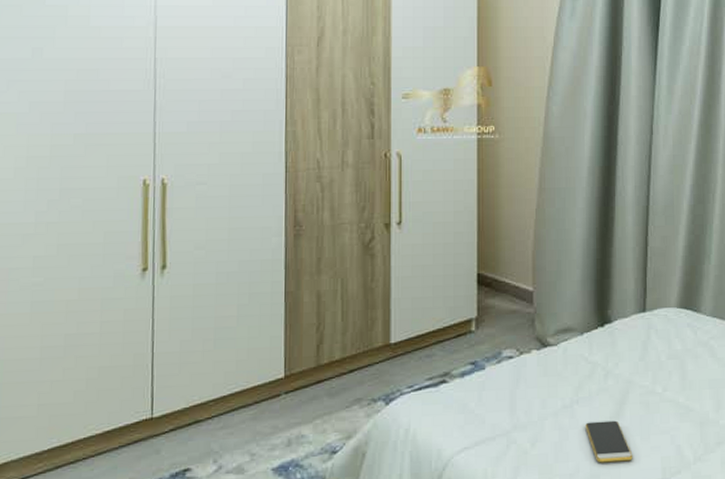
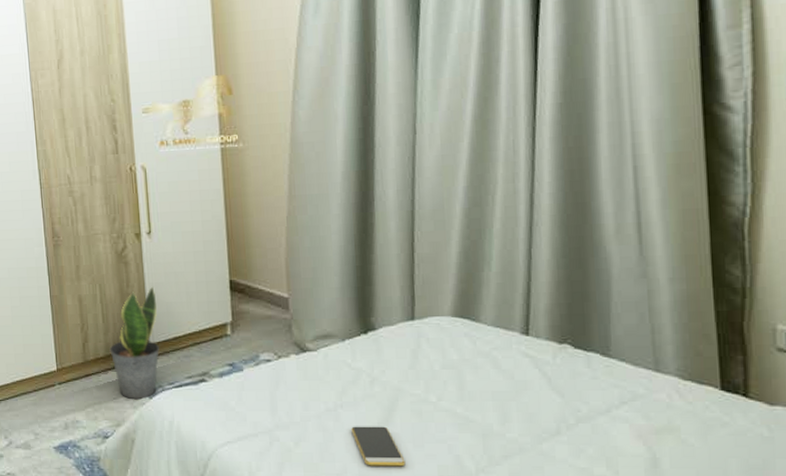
potted plant: none [346,280,401,407] -> present [109,286,159,400]

